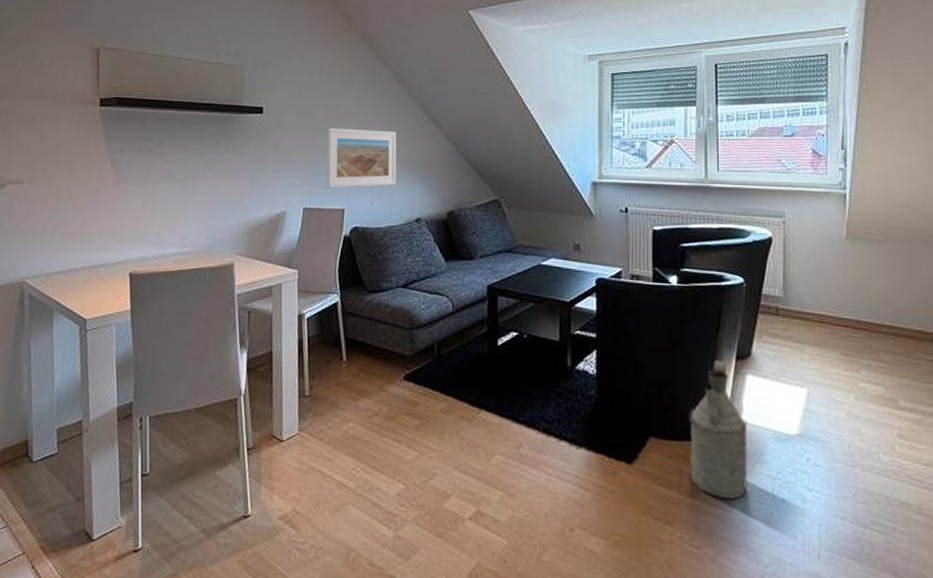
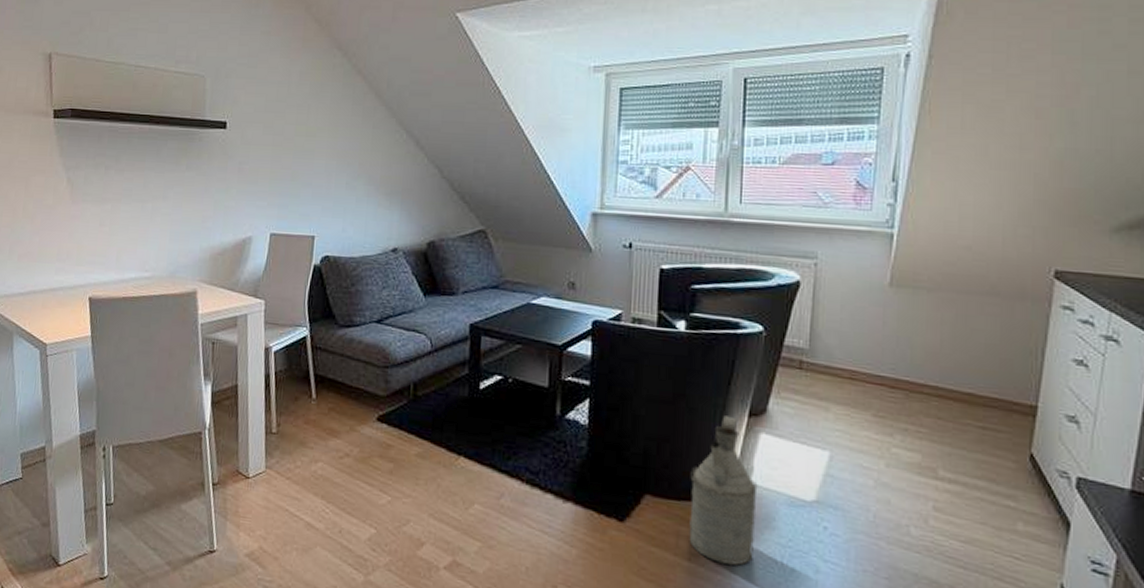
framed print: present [326,127,397,189] -> none [295,145,373,213]

